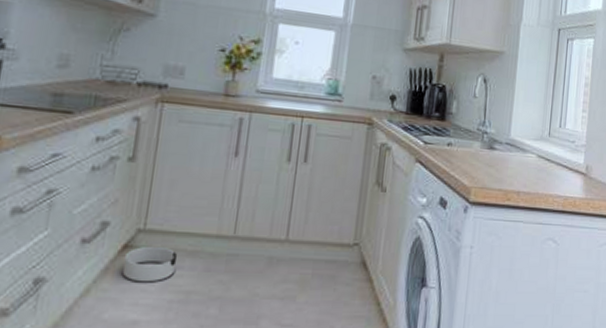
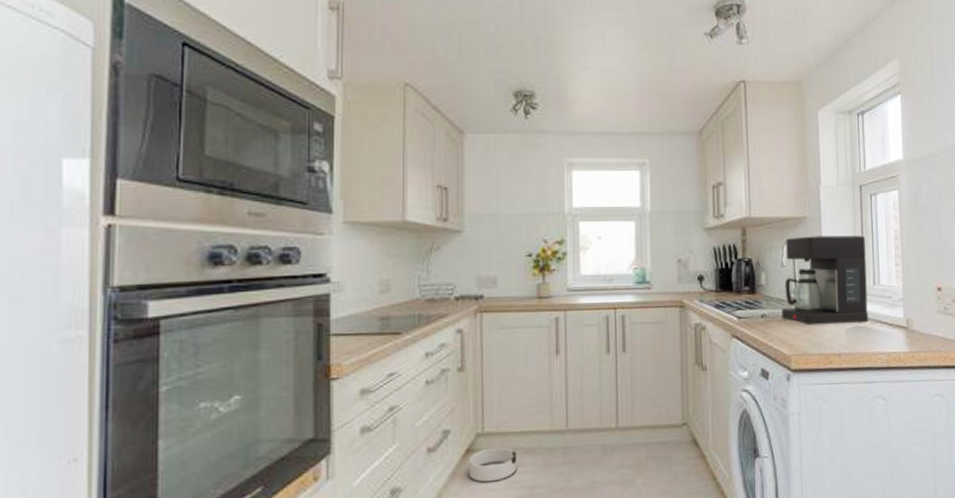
coffee maker: none [467,70,557,165] -> present [781,235,868,326]

